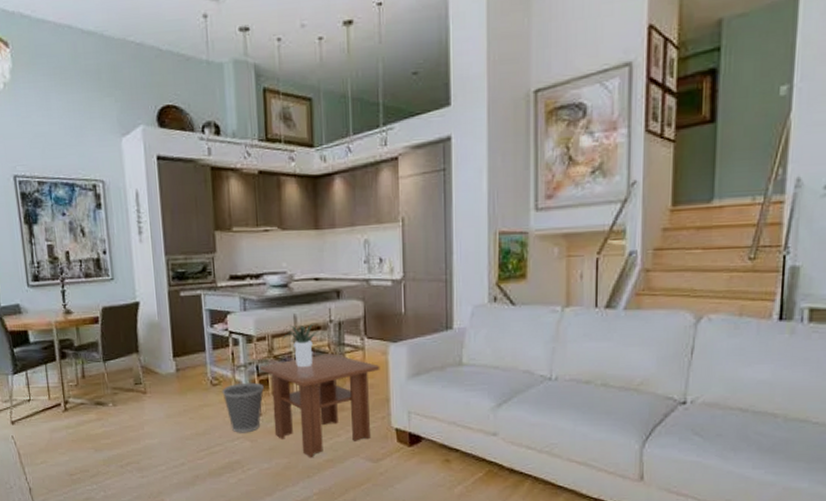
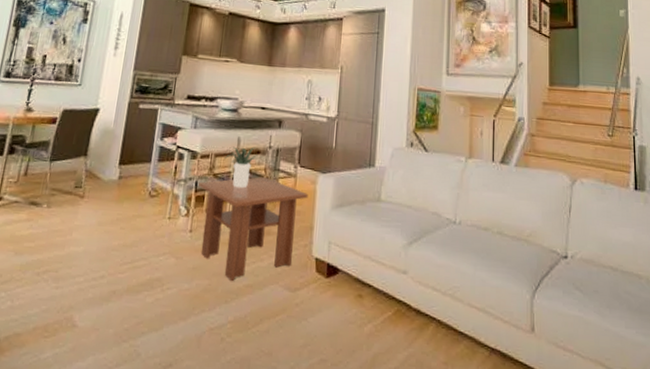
wastebasket: present [222,382,264,433] -> none [158,196,199,249]

